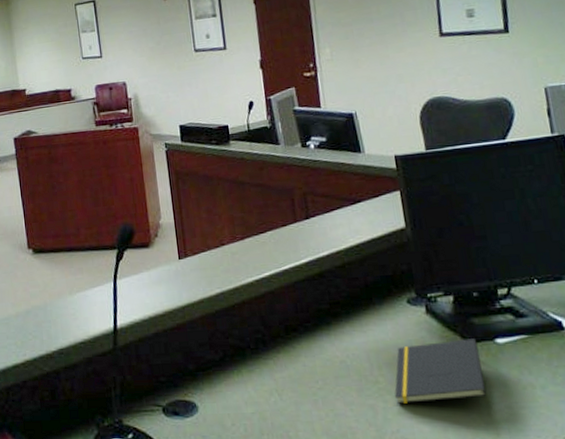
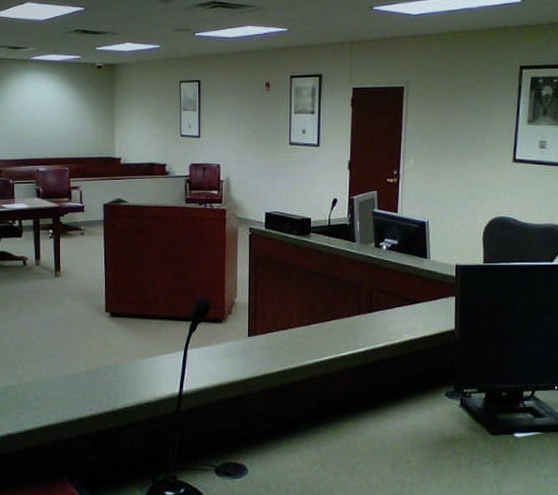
notepad: present [394,338,487,404] -> none [422,431,500,482]

